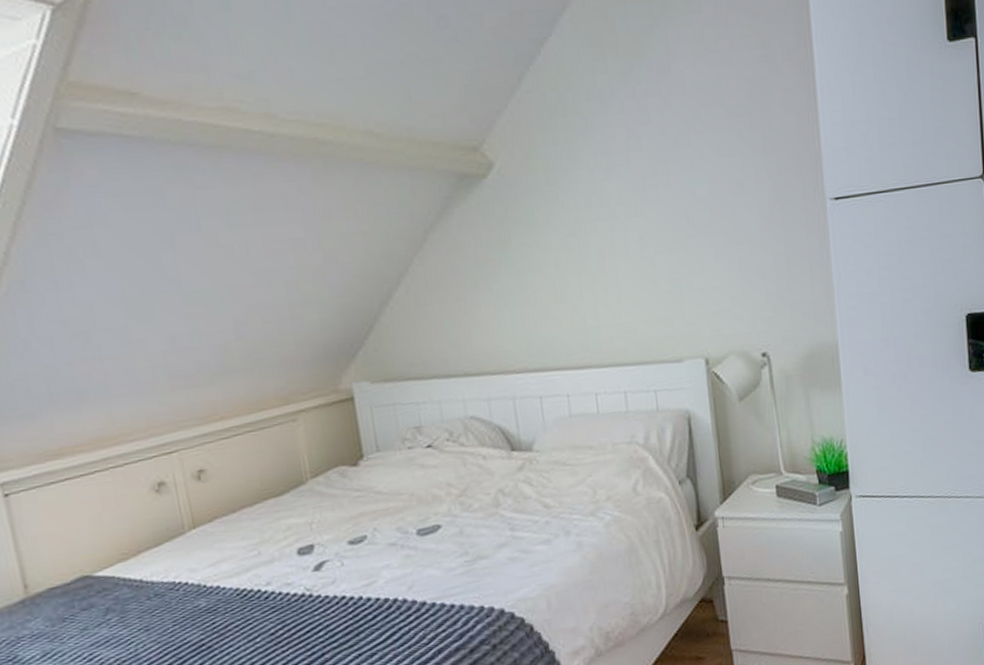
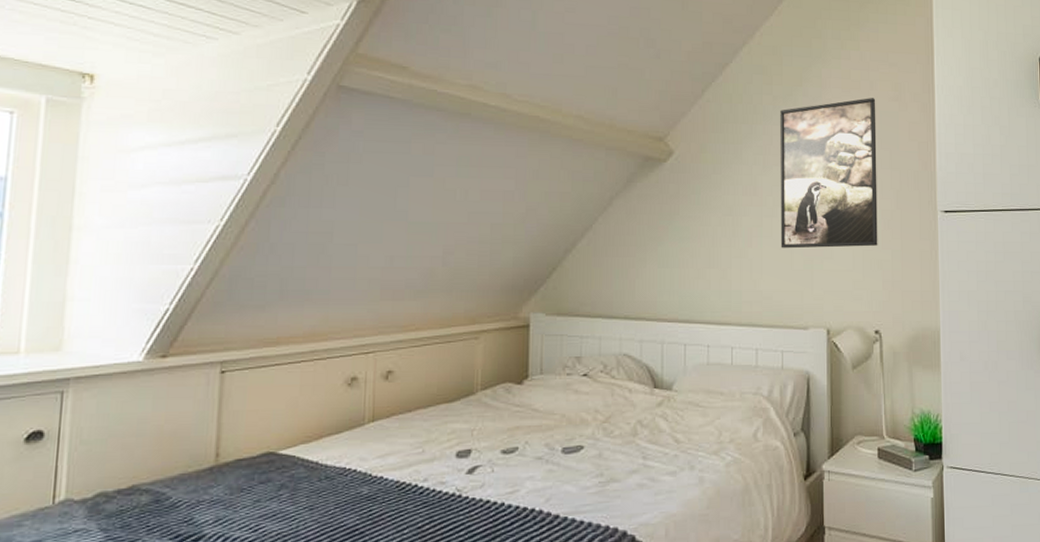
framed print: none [620,62,757,269] -> present [780,98,878,249]

